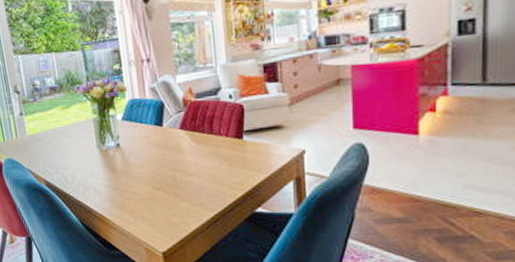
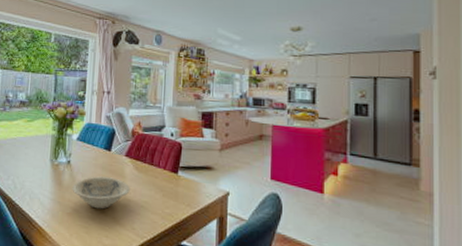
bowl: none [127,154,191,189] -> present [72,176,130,209]

